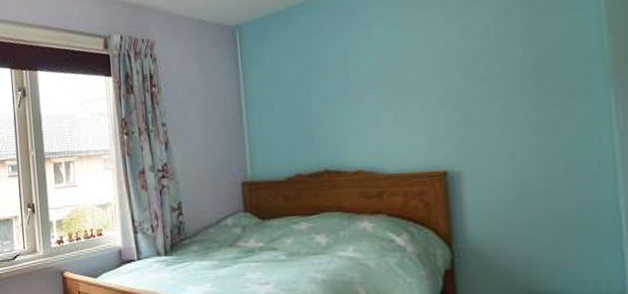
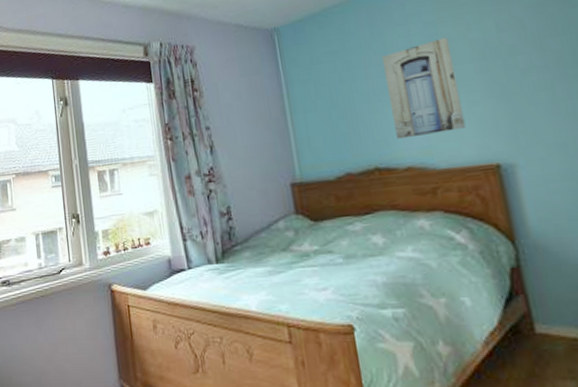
wall art: none [343,41,418,144] -> present [382,37,466,140]

